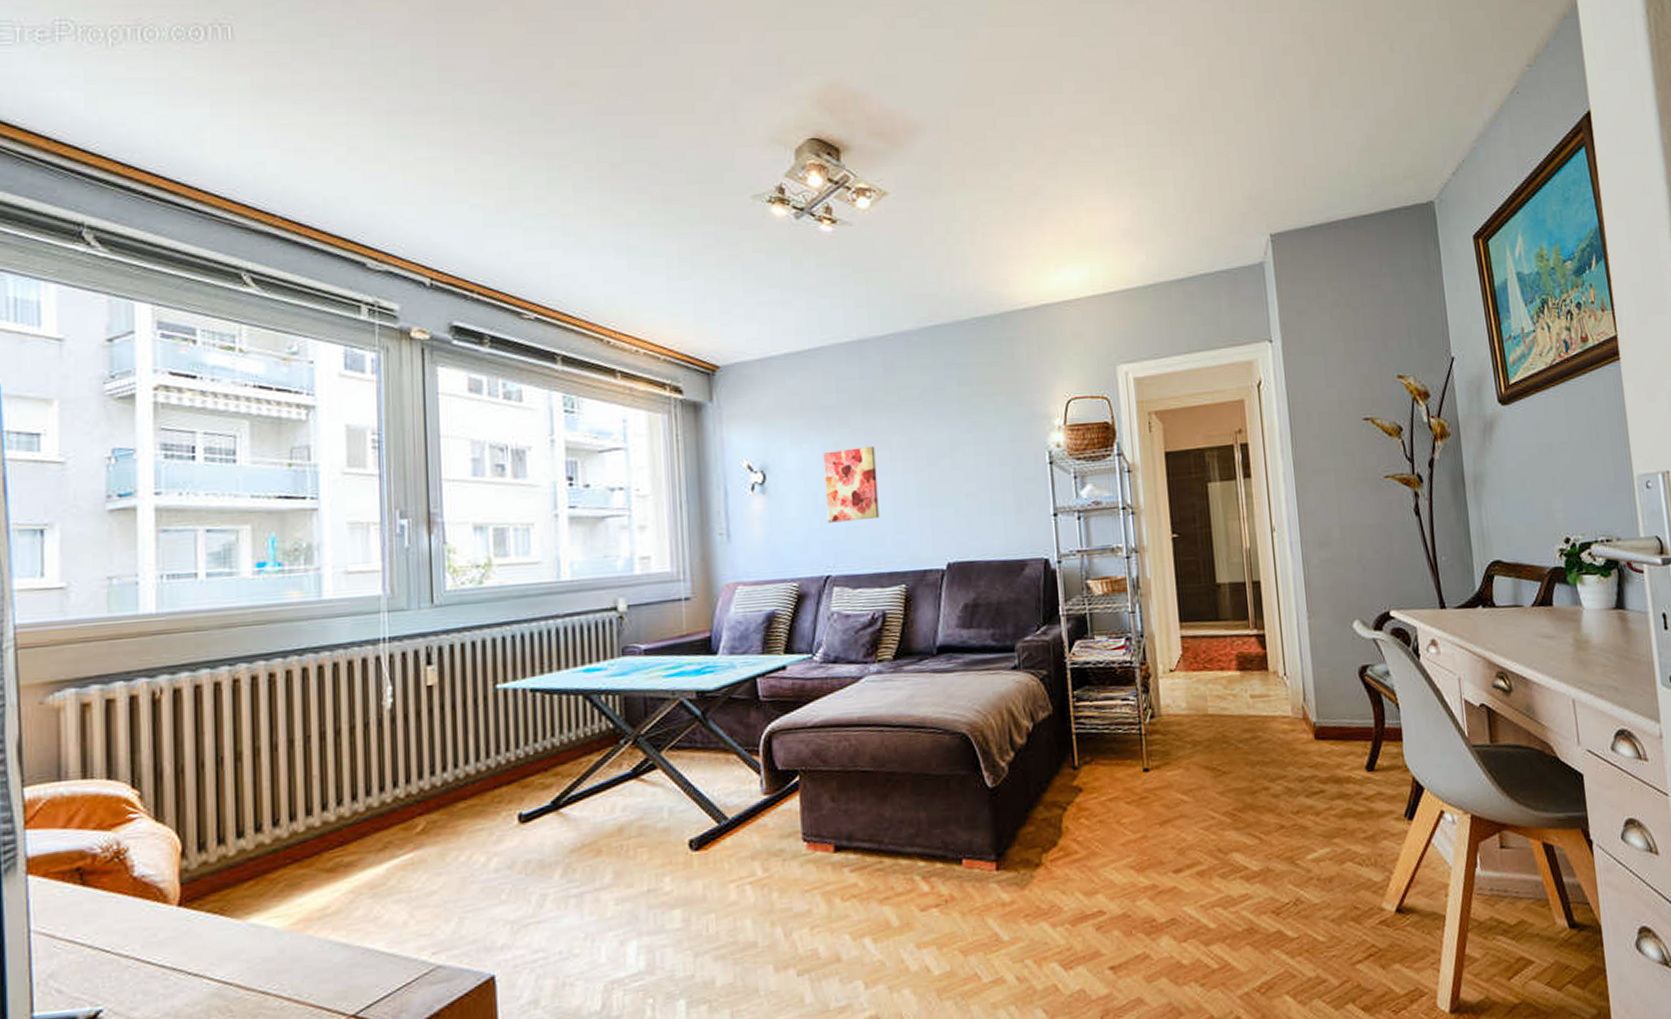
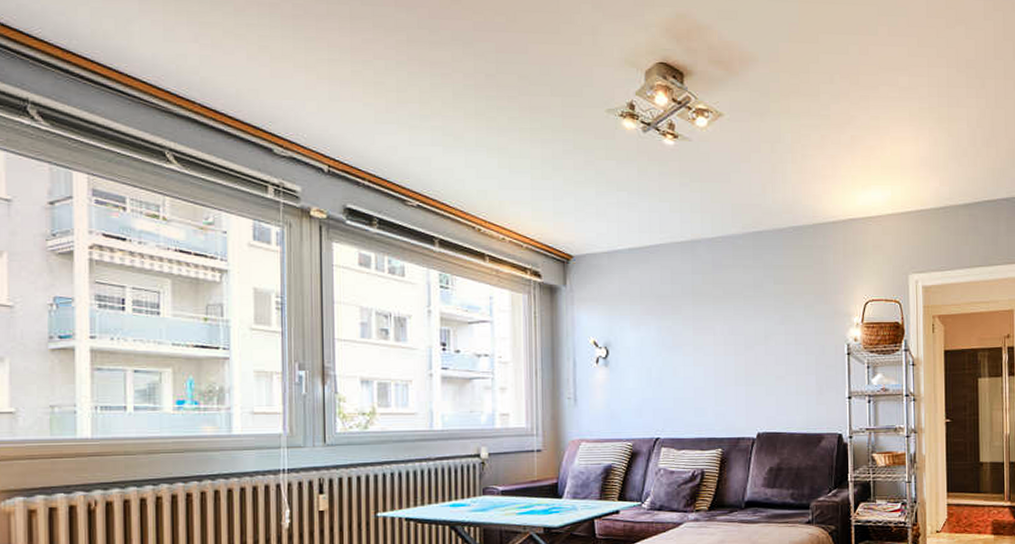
wall art: present [823,445,880,523] -> none [658,331,703,394]

